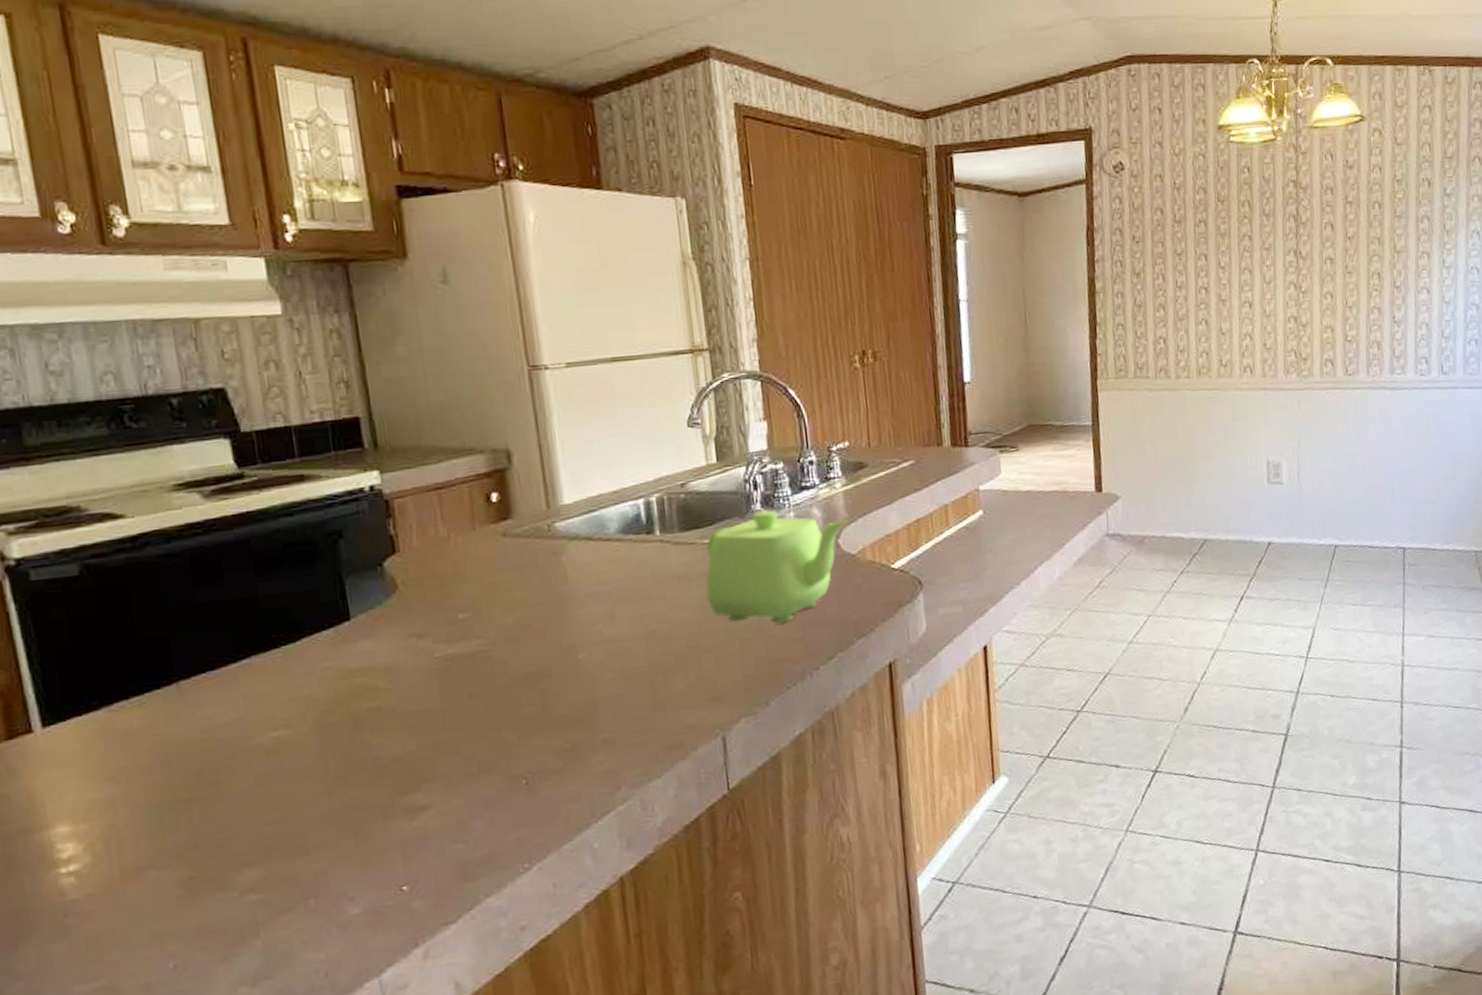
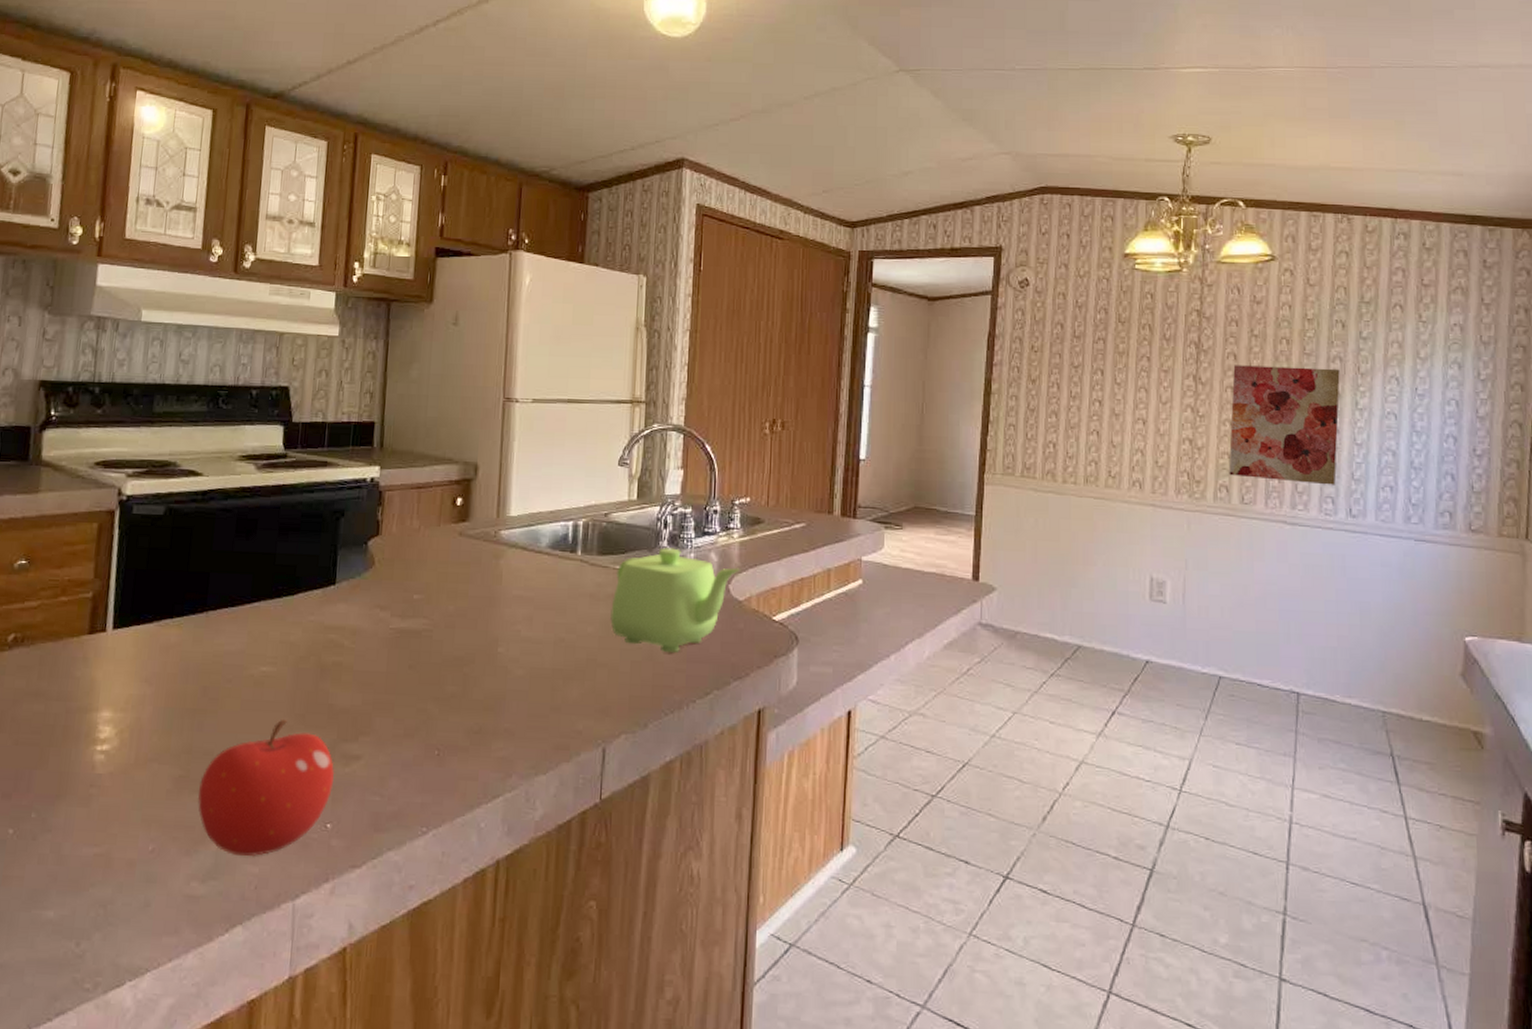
fruit: none [220,784,401,948] -> present [197,719,335,857]
wall art: none [1331,228,1429,349] -> present [1228,365,1340,485]

